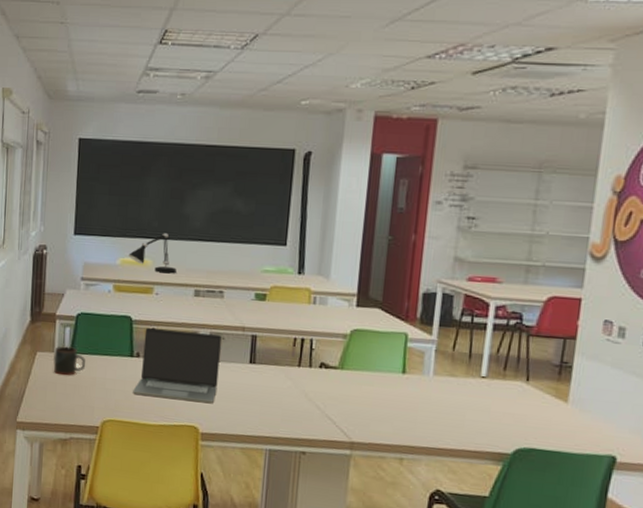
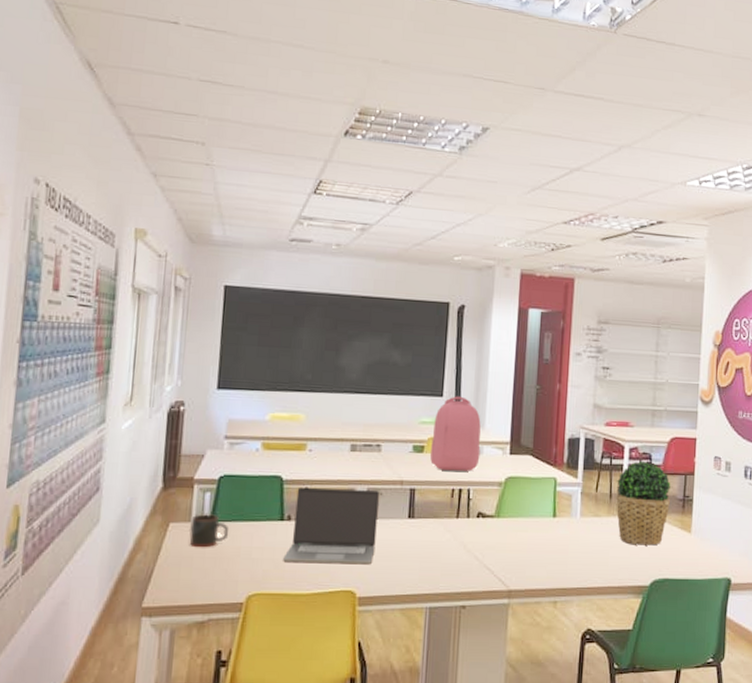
desk lamp: present [128,233,177,274] -> none [279,386,332,429]
backpack: none [272,245,326,322] -> present [430,396,481,471]
potted plant: none [476,320,545,412] -> present [616,460,671,546]

